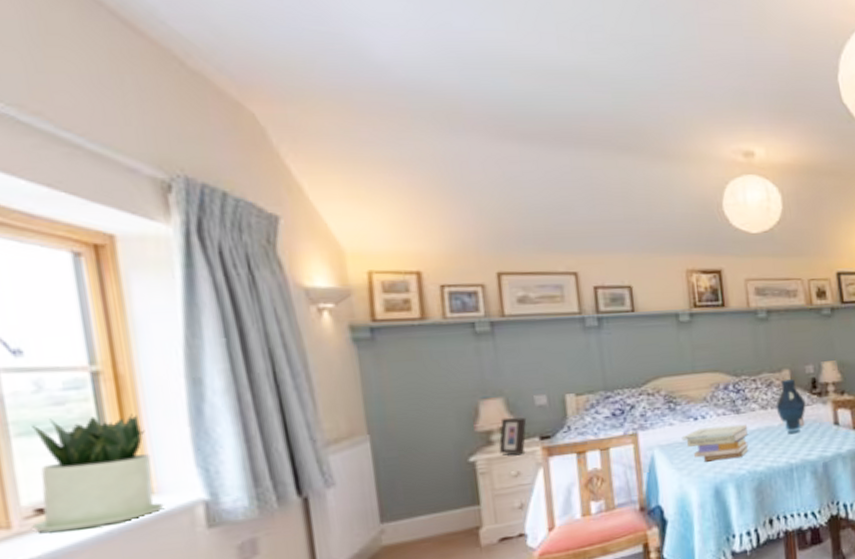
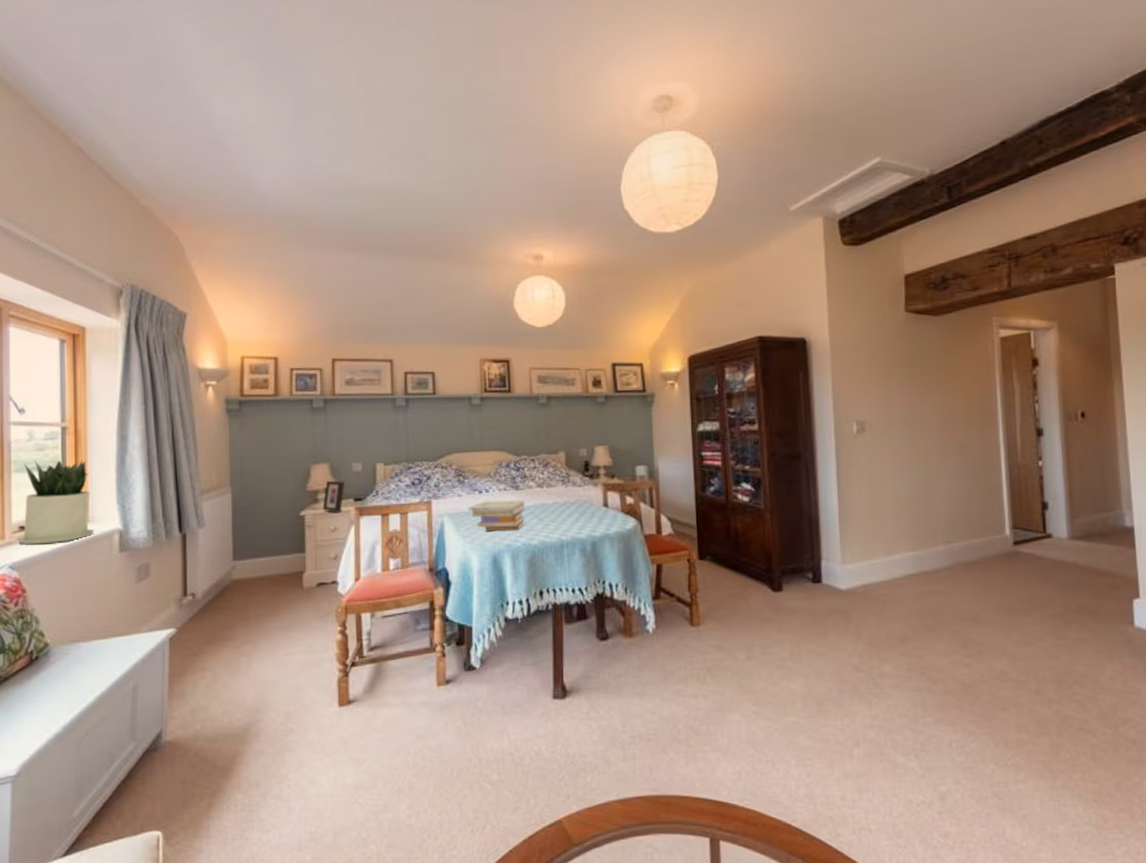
vase: present [776,379,806,435] -> none [551,461,578,513]

